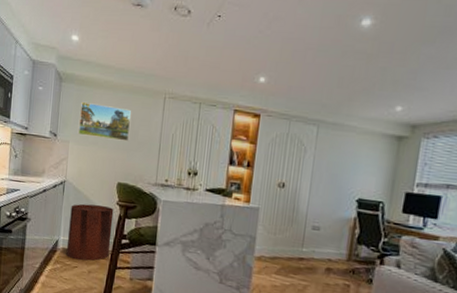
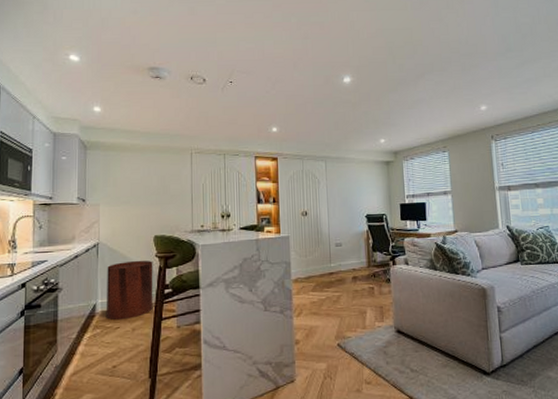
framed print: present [77,101,132,142] -> none [108,165,162,197]

